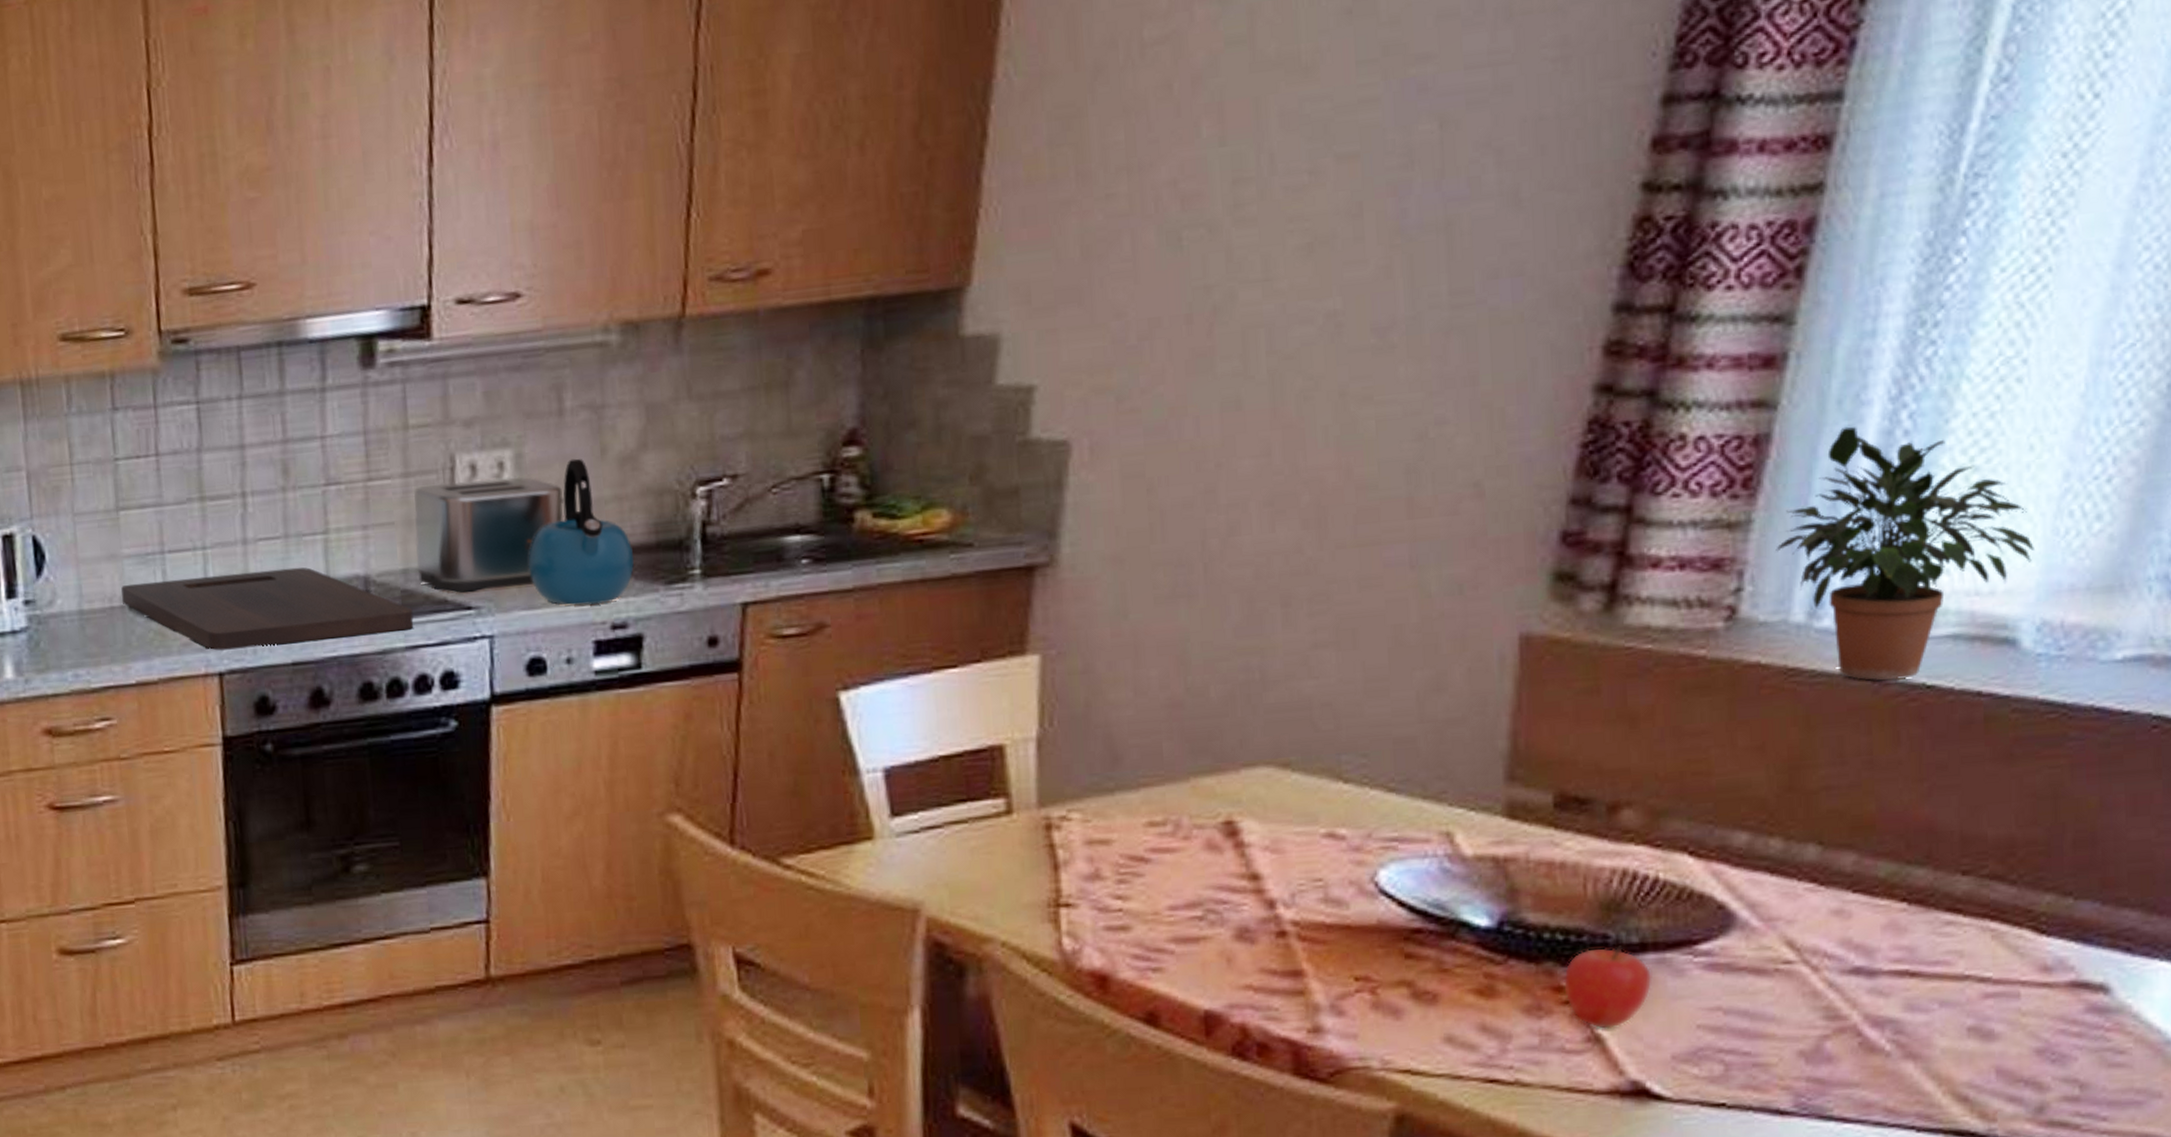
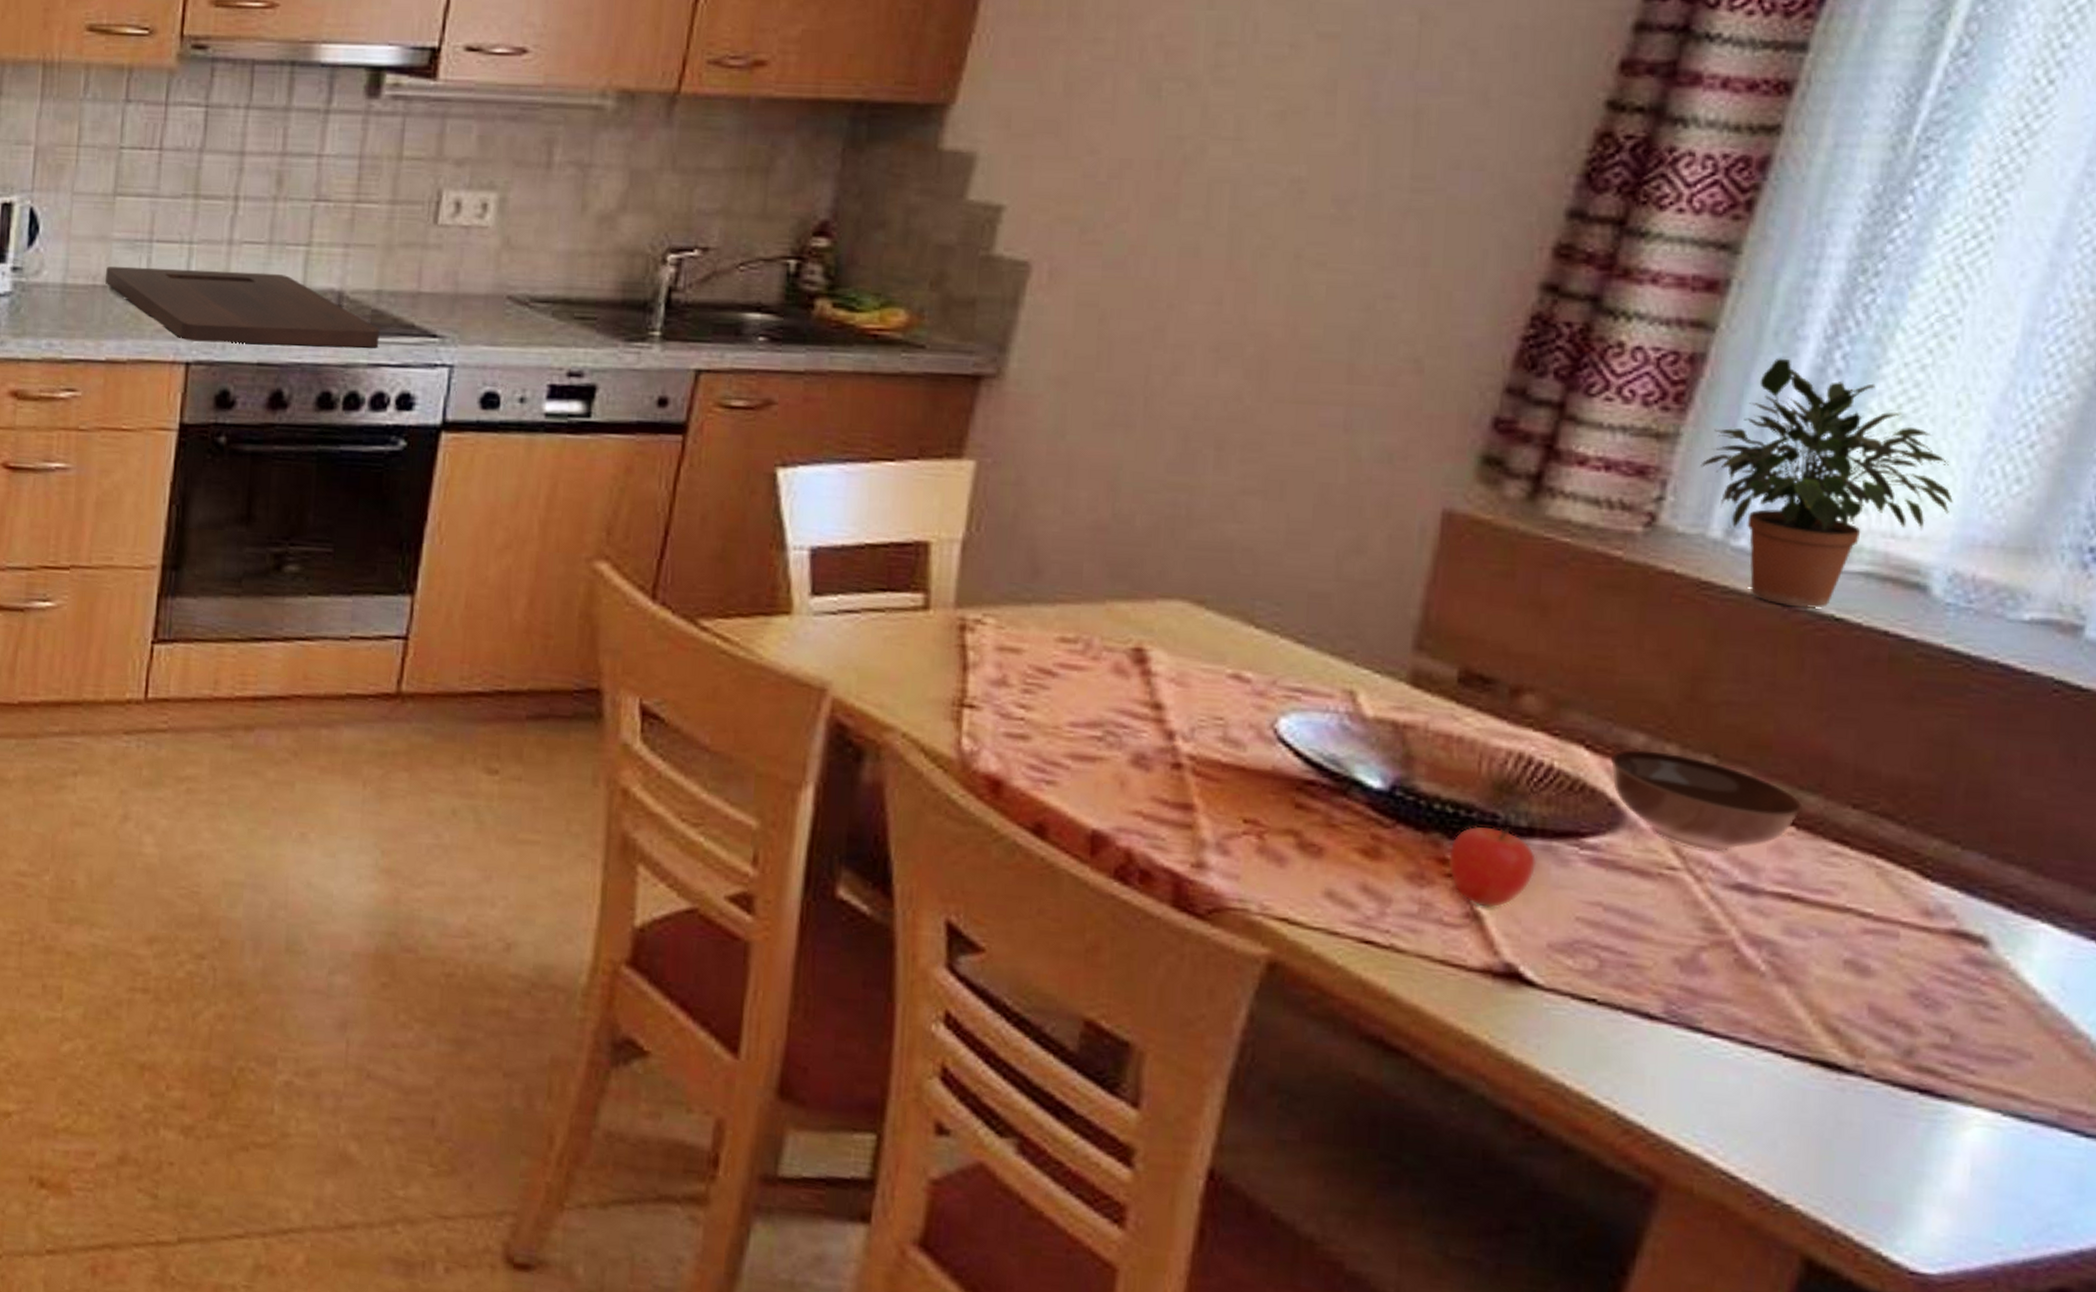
toaster: present [413,477,564,594] -> none [390,214,540,322]
kettle: present [528,458,635,605] -> none [496,210,599,351]
bowl: none [1716,847,1914,940] -> present [1611,749,1804,852]

